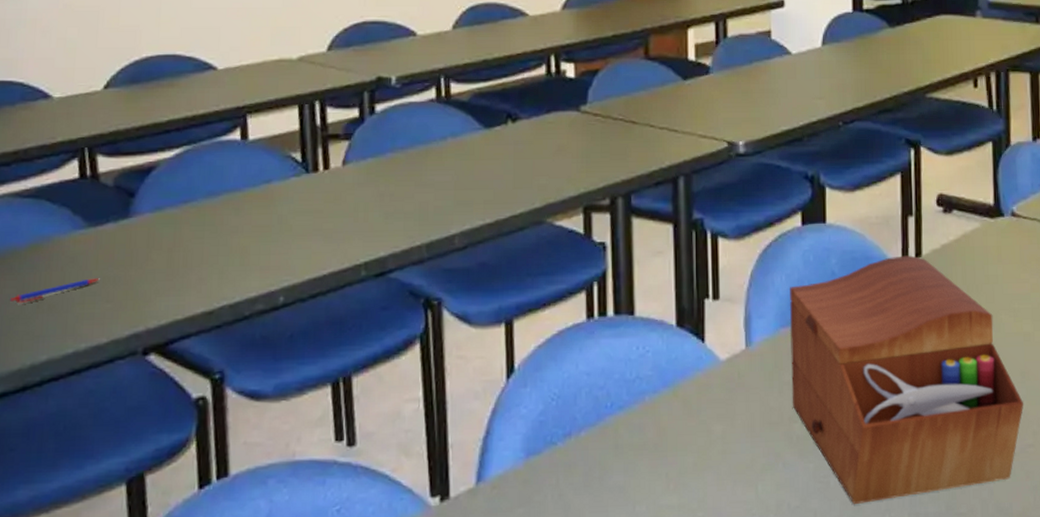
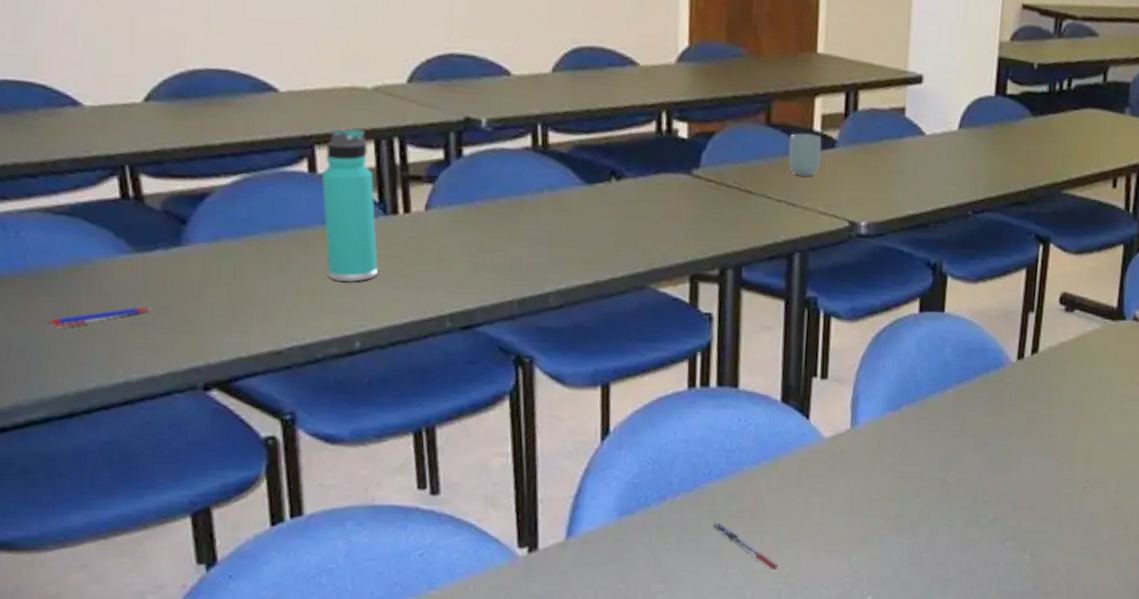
thermos bottle: none [252,96,300,239] -> present [322,128,378,282]
pen: none [617,457,686,506] -> present [712,522,780,571]
cup: none [667,63,697,104] -> present [788,133,822,177]
sewing box: present [789,255,1024,504] -> none [892,350,1121,579]

